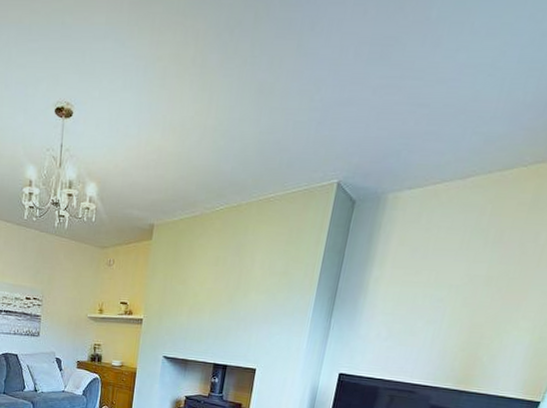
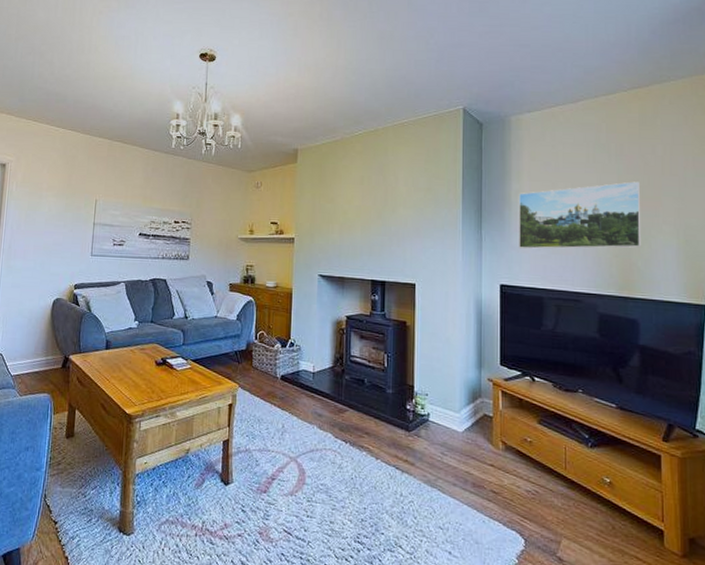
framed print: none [365,272,510,343] -> present [518,181,640,249]

